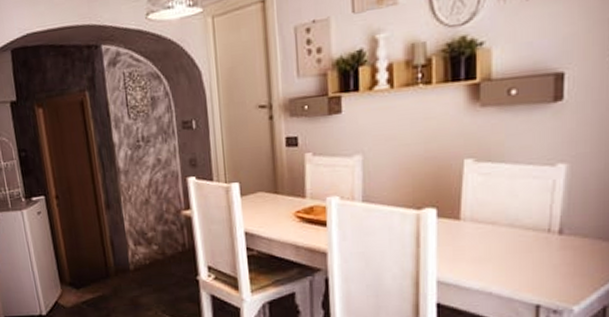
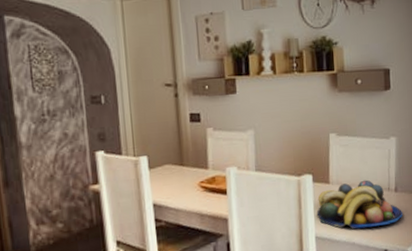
fruit bowl: none [441,217,570,277] -> present [317,179,404,229]

